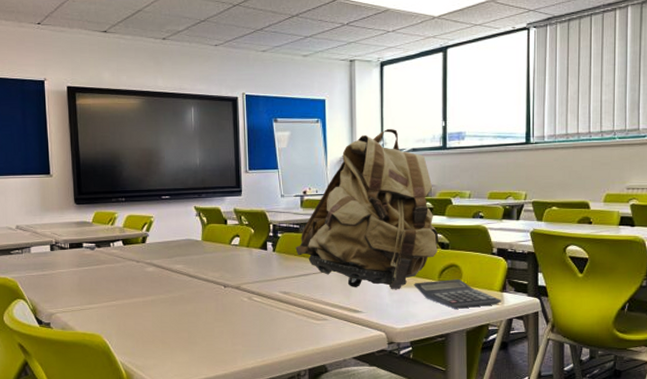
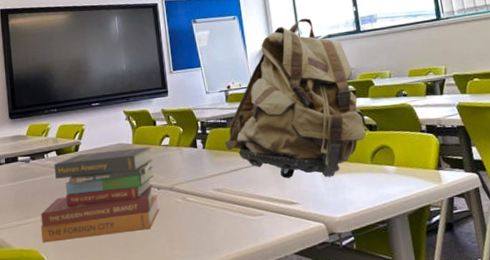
books: none [104,245,224,329] -> present [40,146,159,243]
calculator: present [414,279,501,309] -> none [347,160,439,192]

